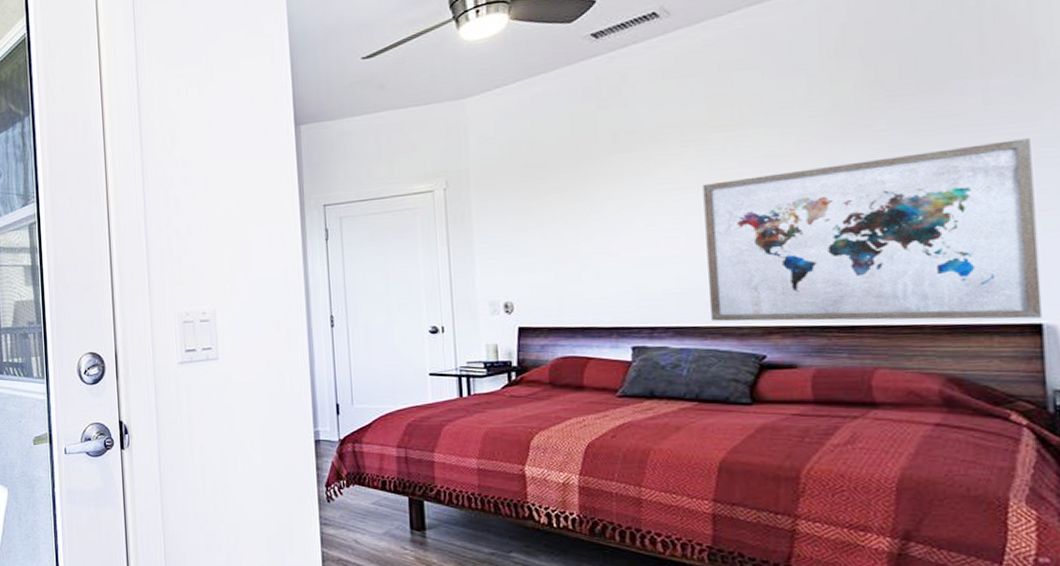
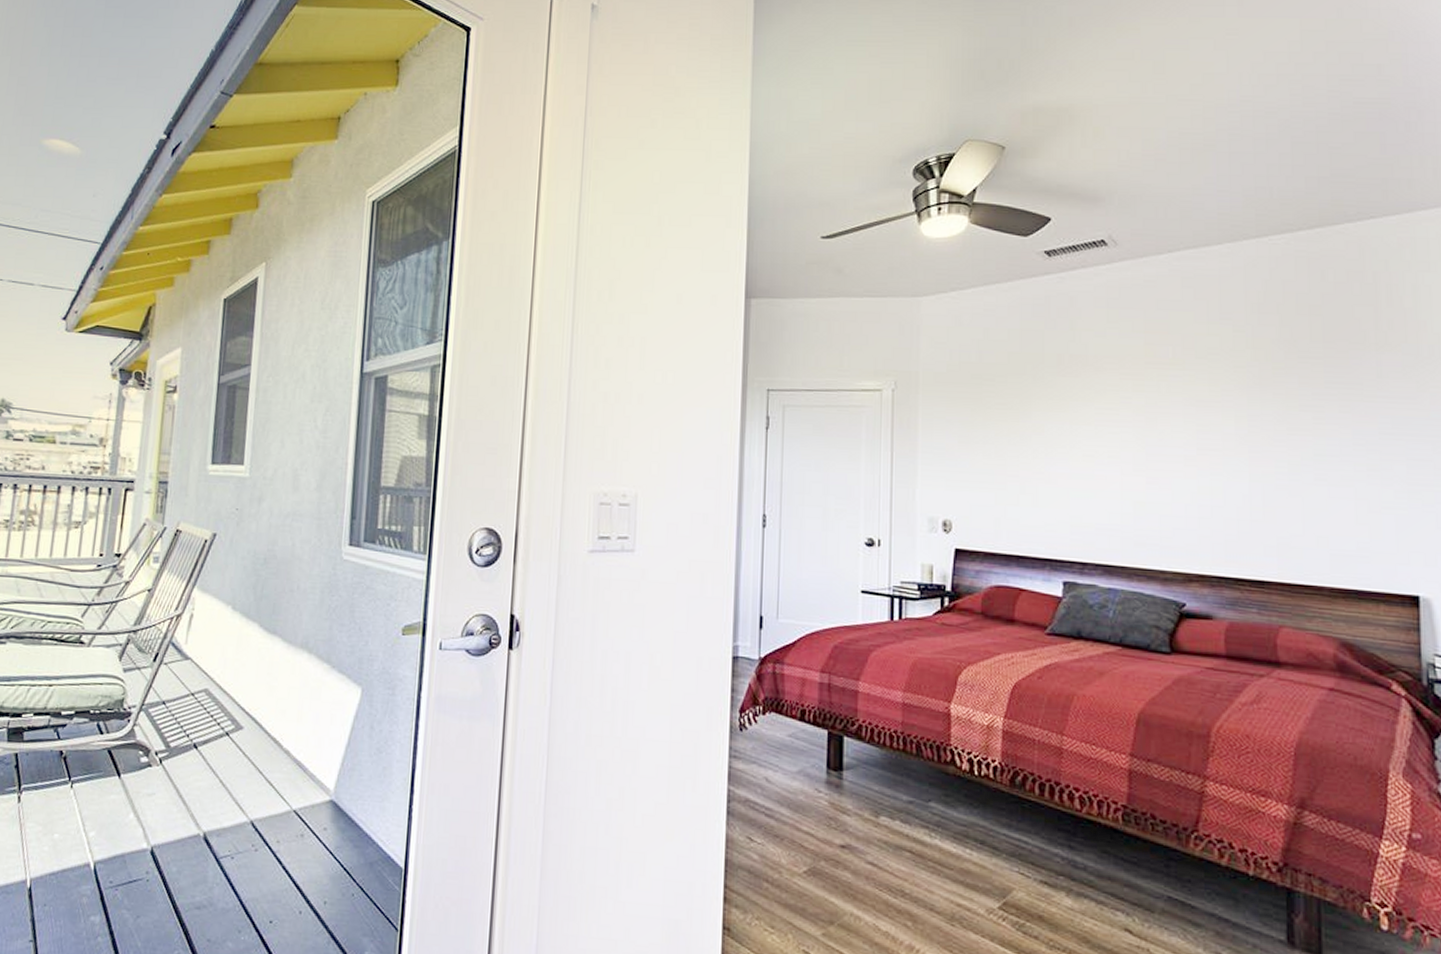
wall art: present [702,138,1043,322] -> none [1137,414,1420,590]

